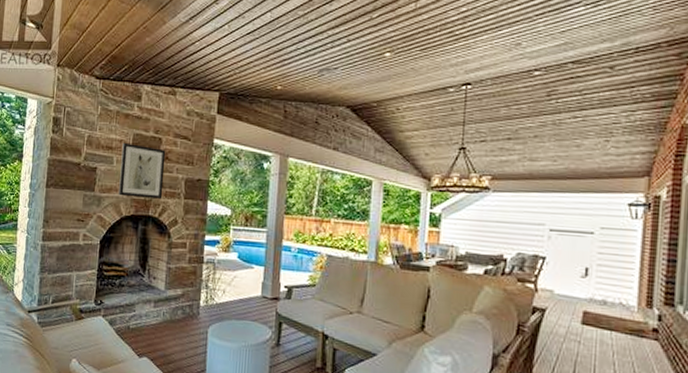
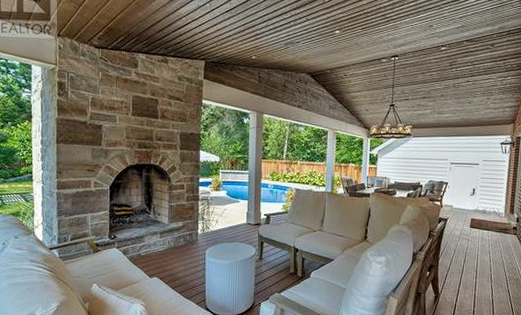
wall art: present [118,142,166,199] -> none [123,103,162,150]

